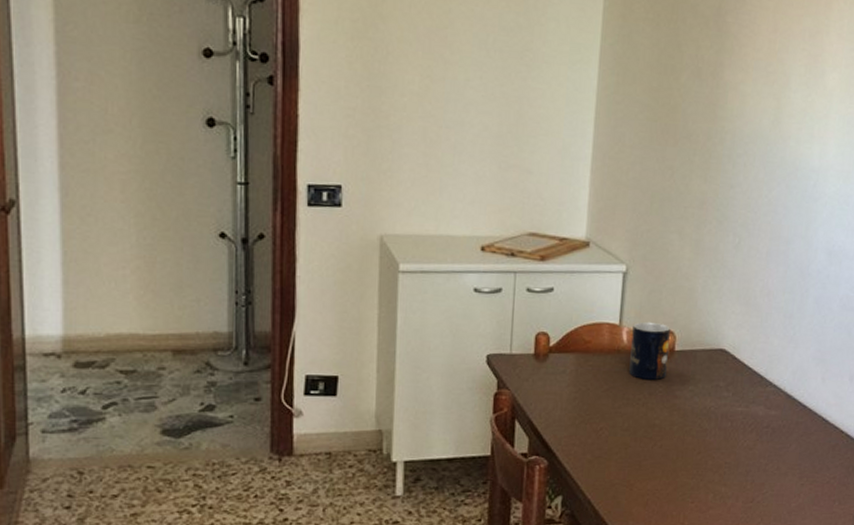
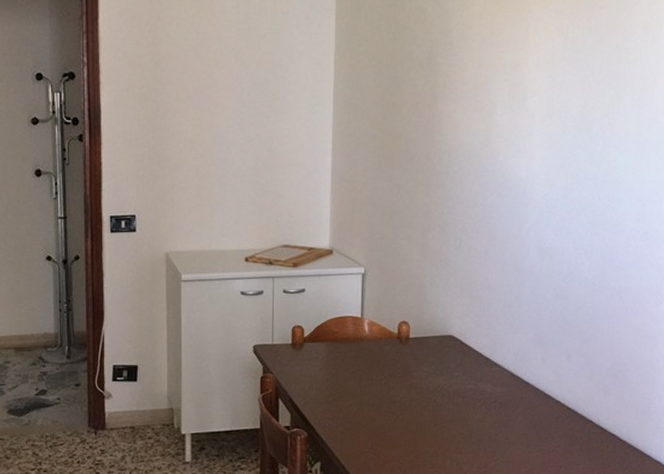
mug: present [629,321,670,380] -> none [371,314,405,363]

